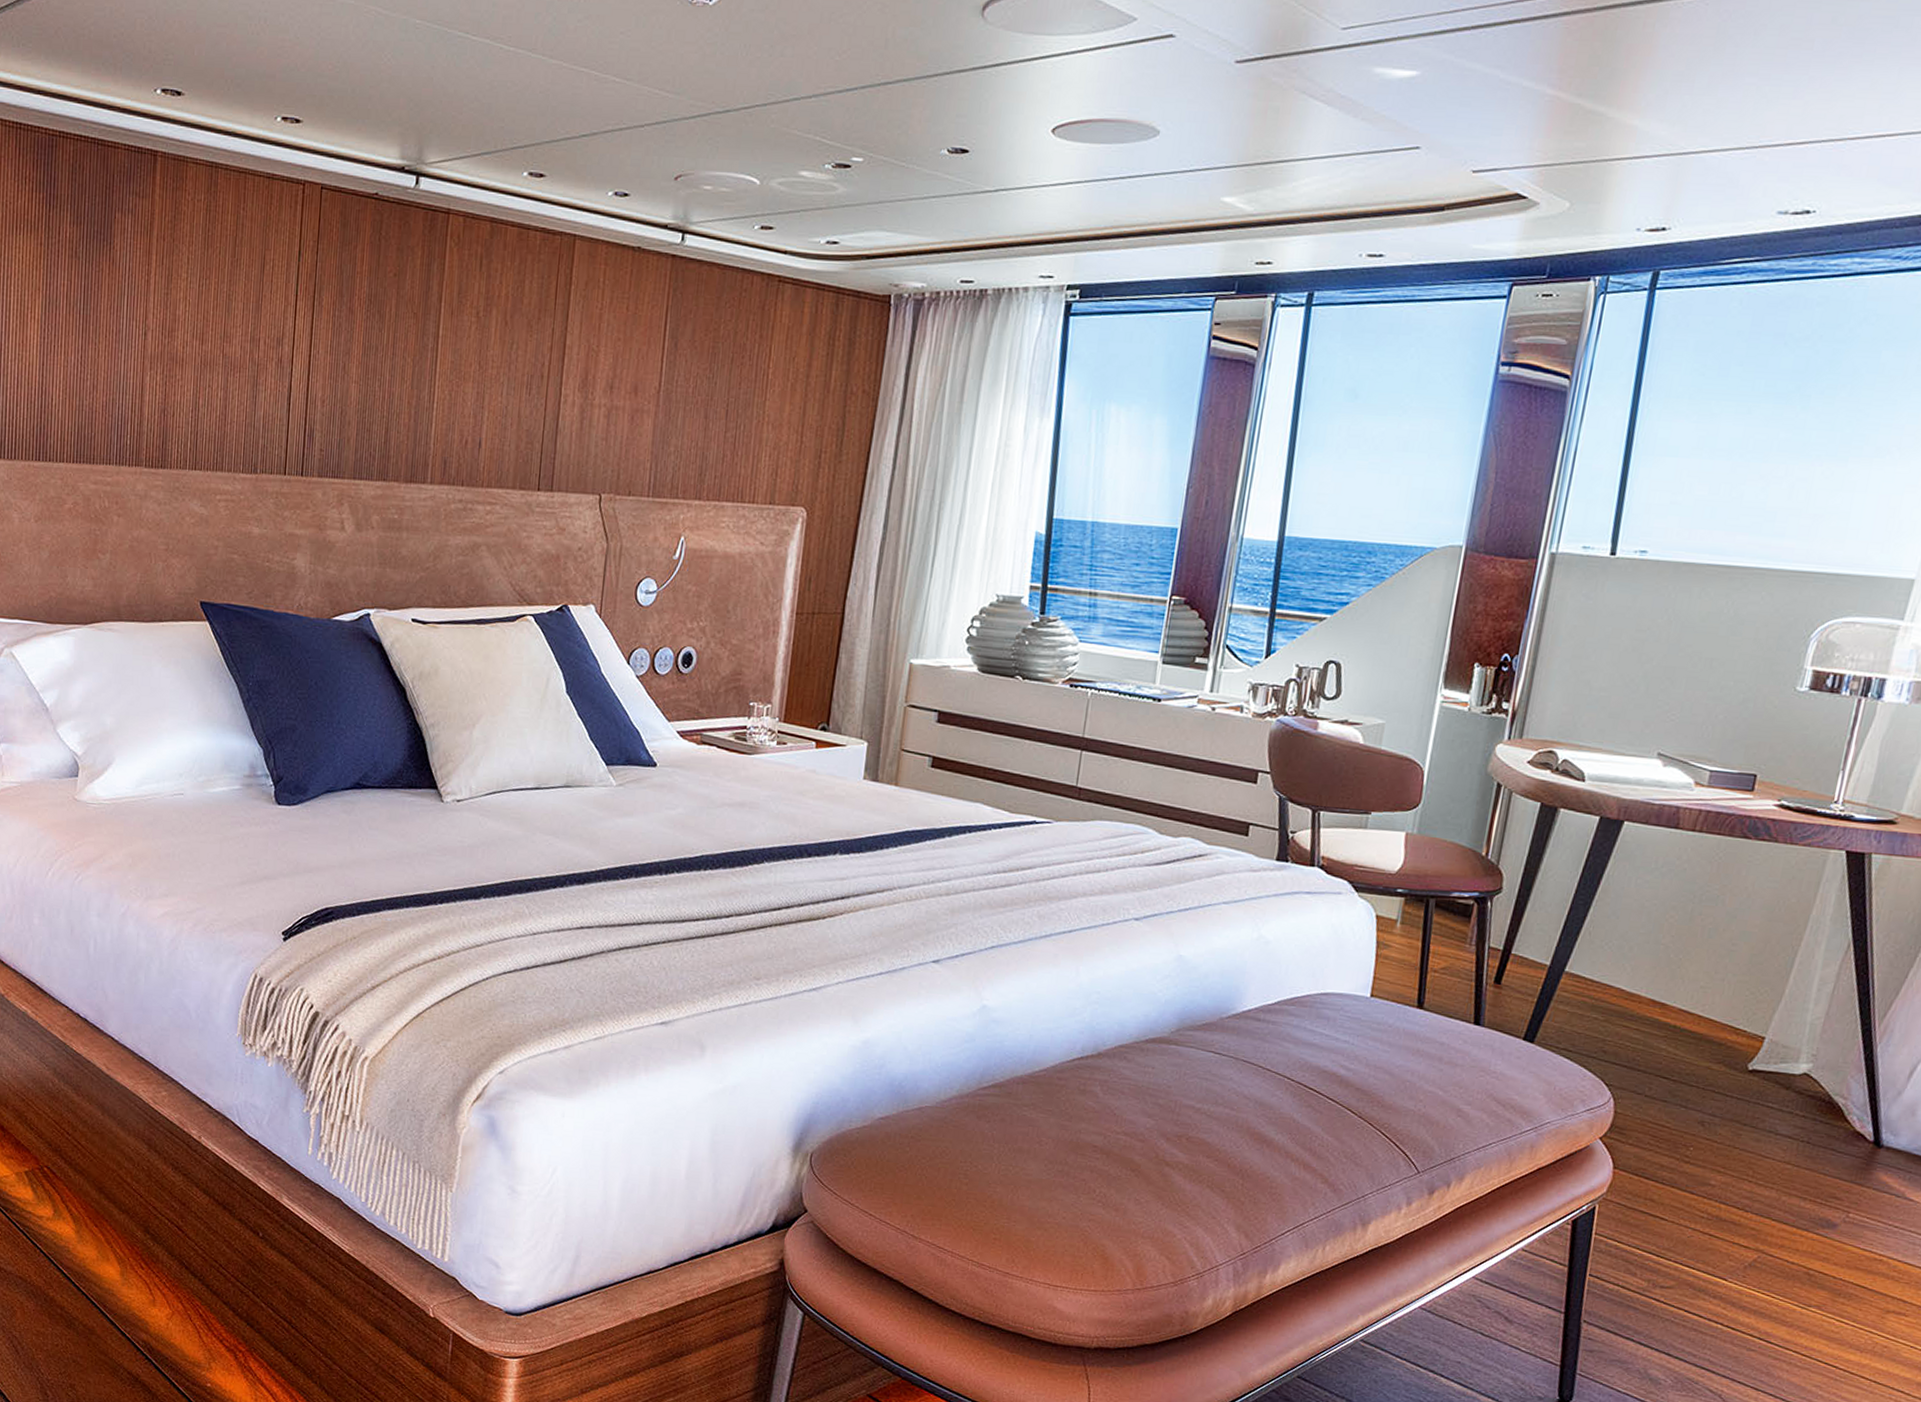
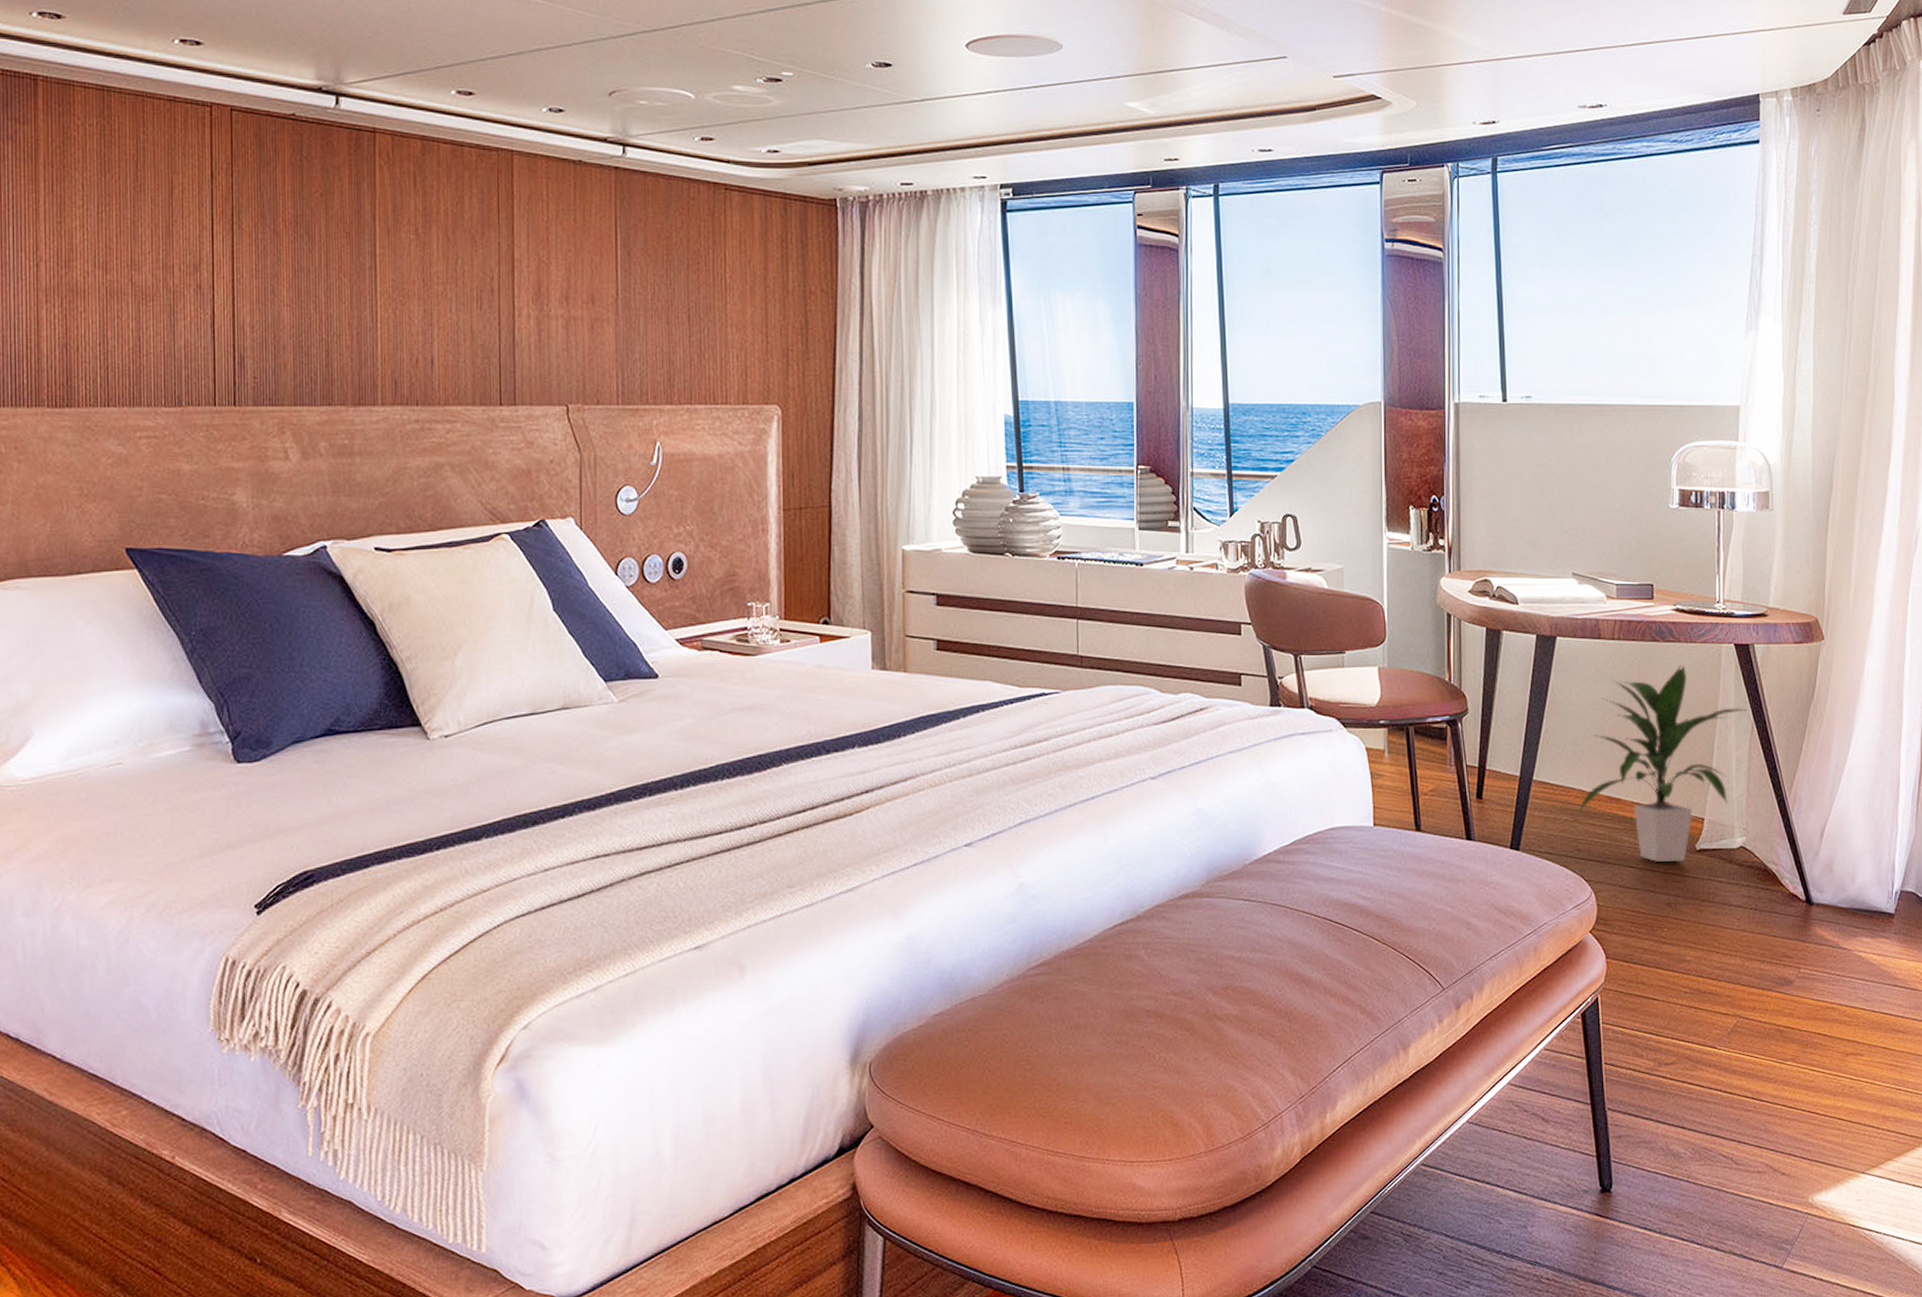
indoor plant: none [1607,868,1846,1080] -> present [1575,665,1747,862]

